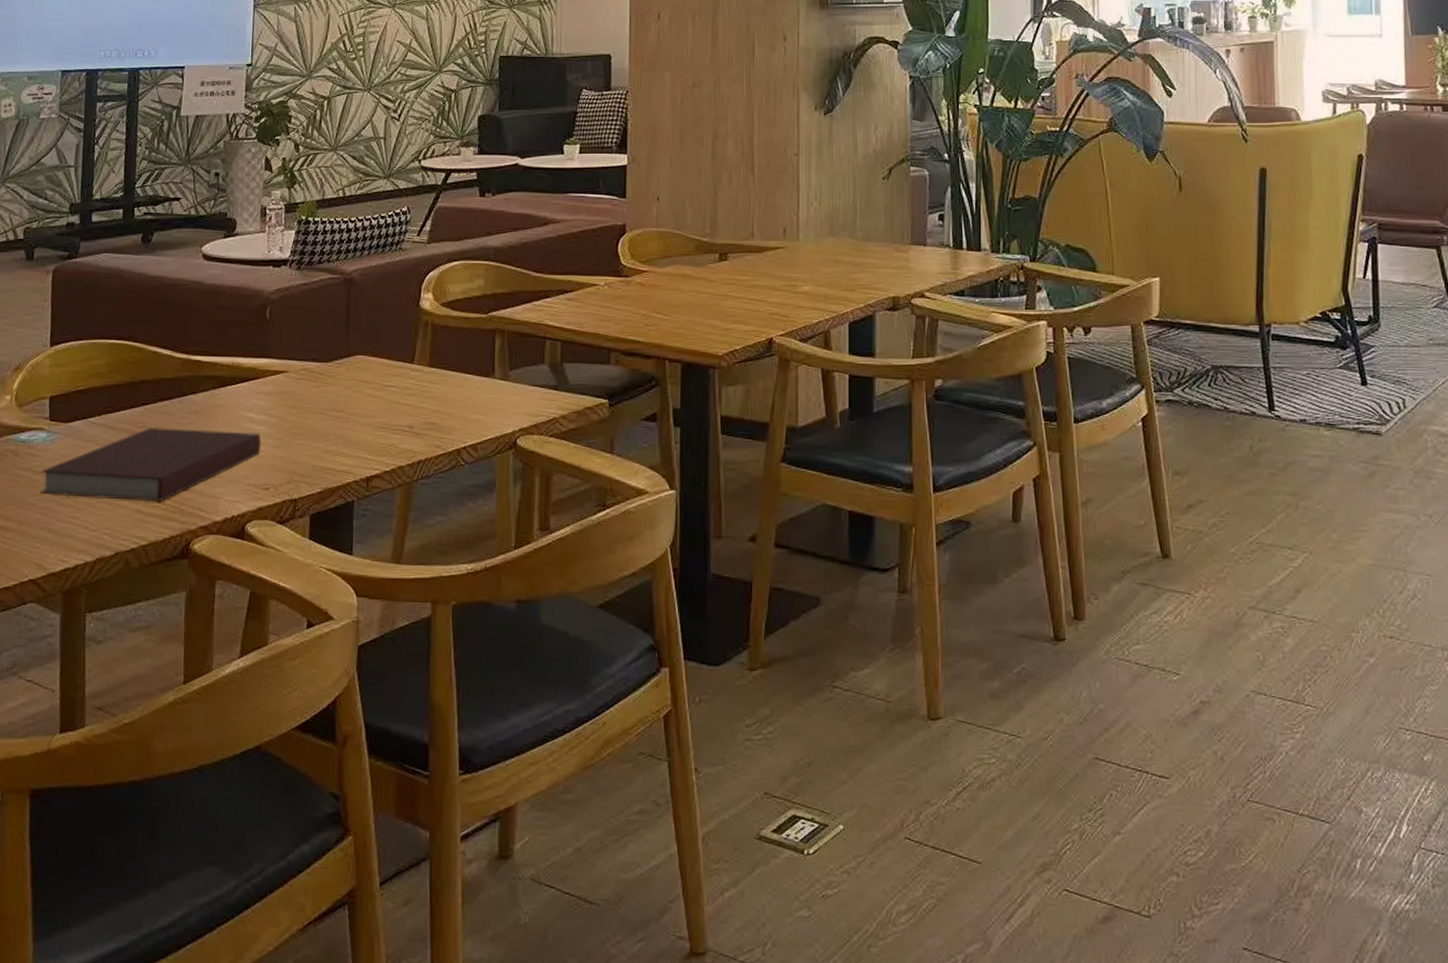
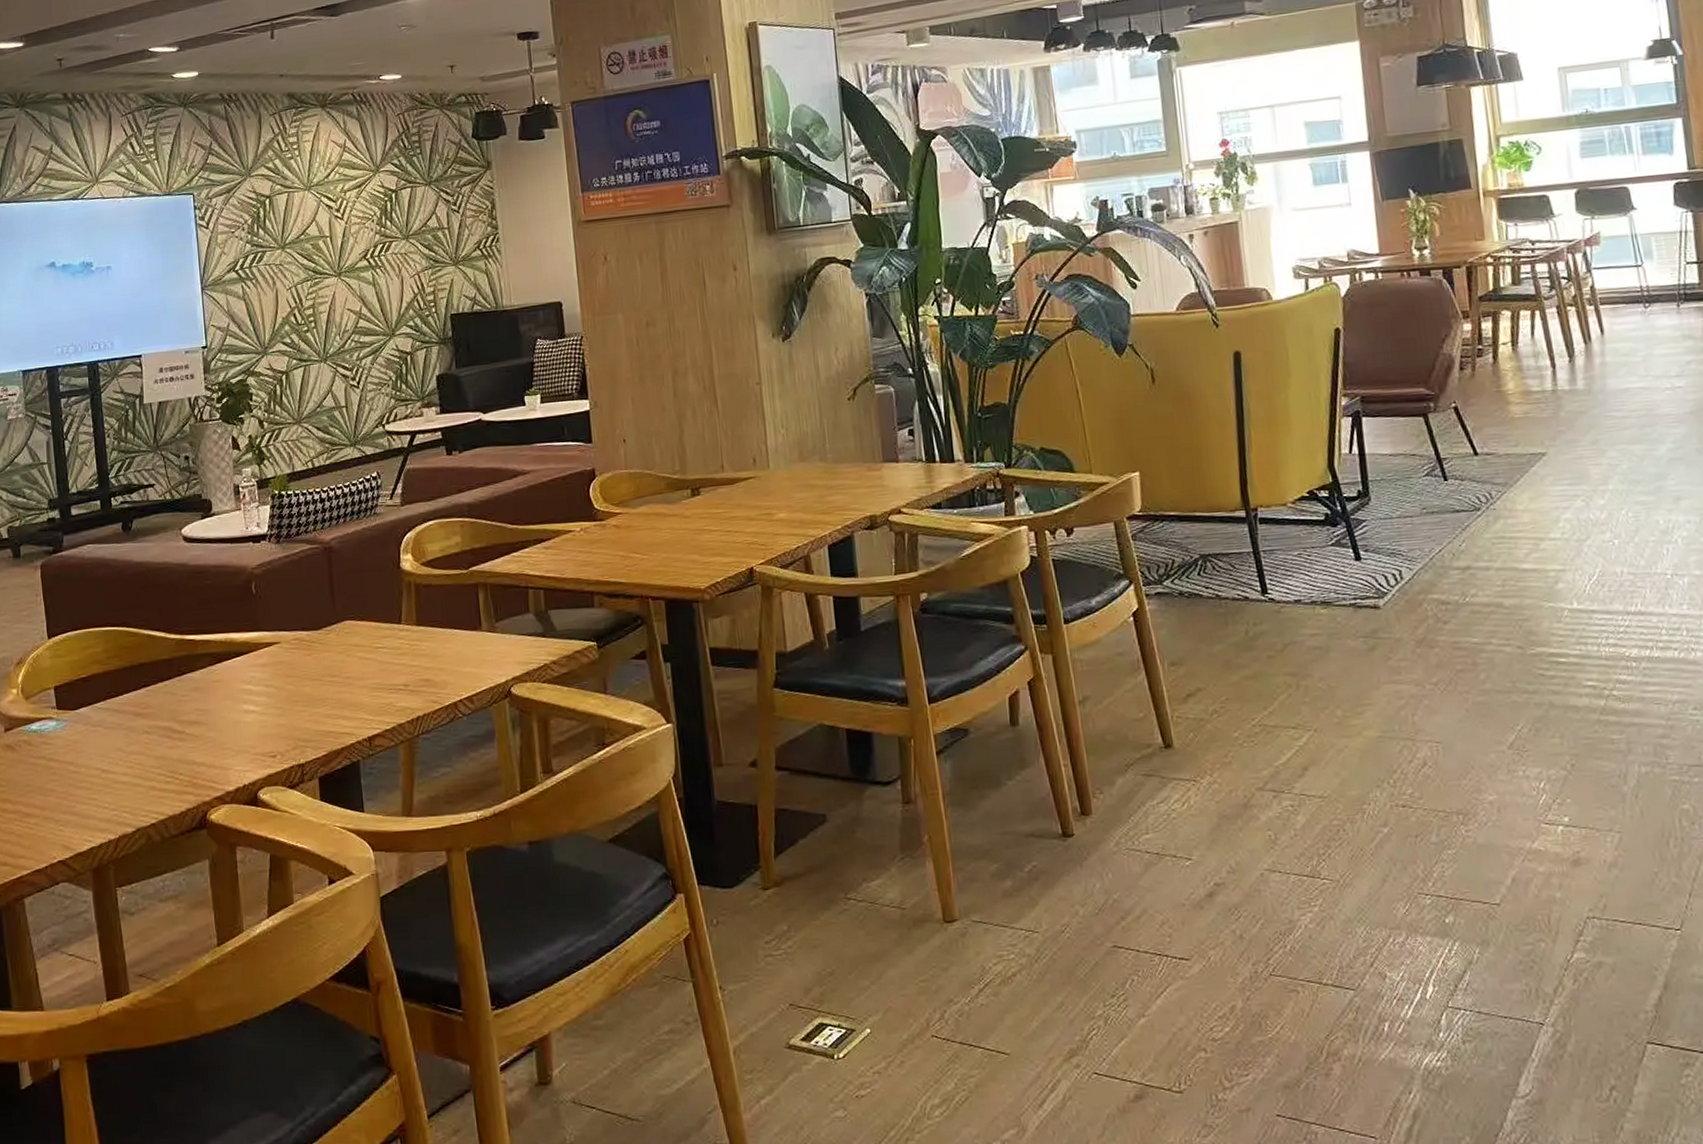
notebook: present [39,426,262,502] -> none [55,703,264,781]

